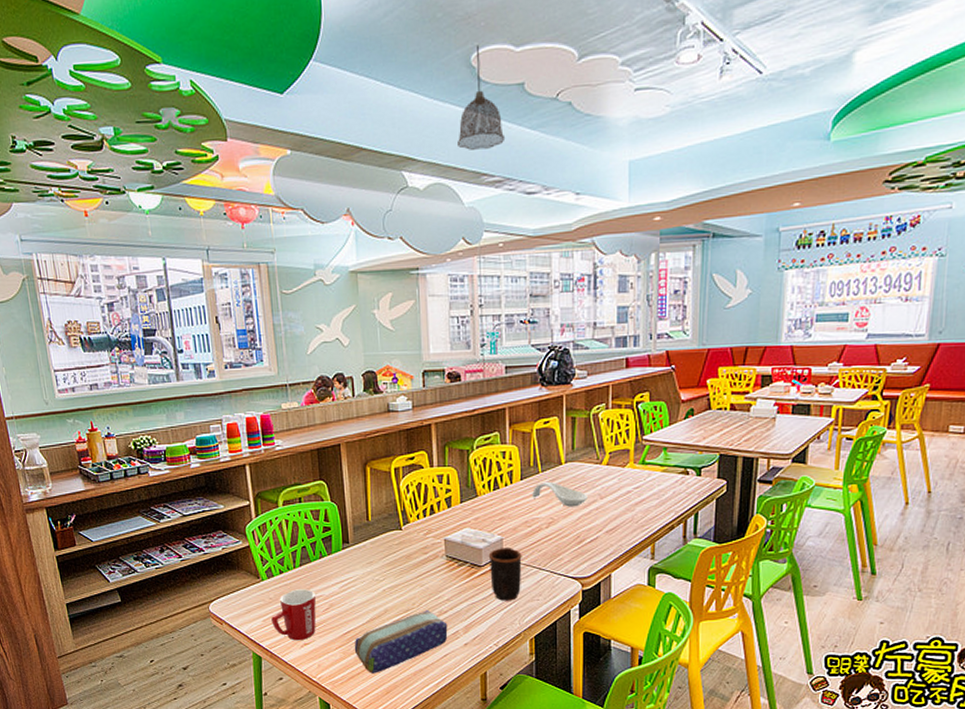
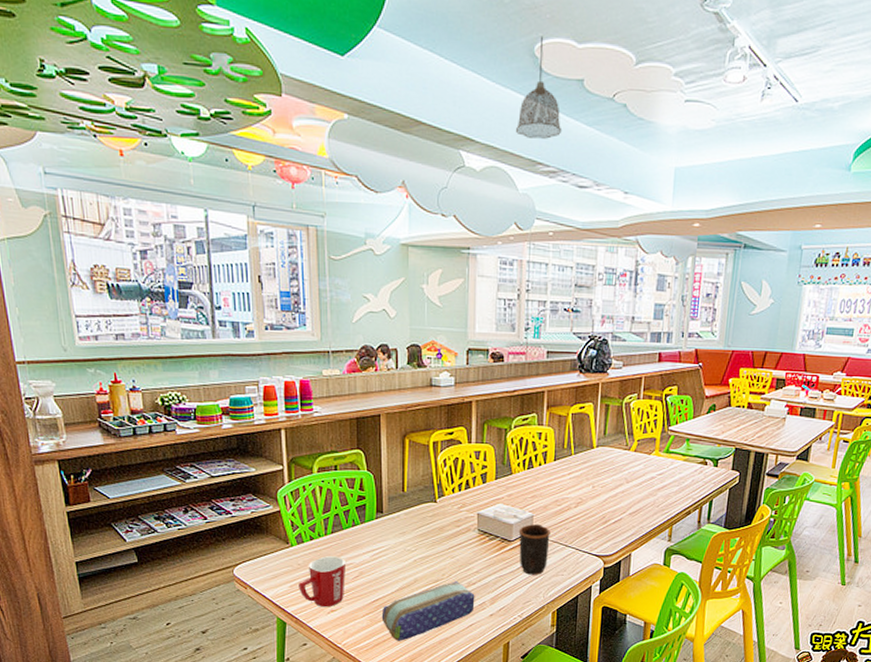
spoon rest: present [532,481,588,507] -> none [564,463,615,489]

